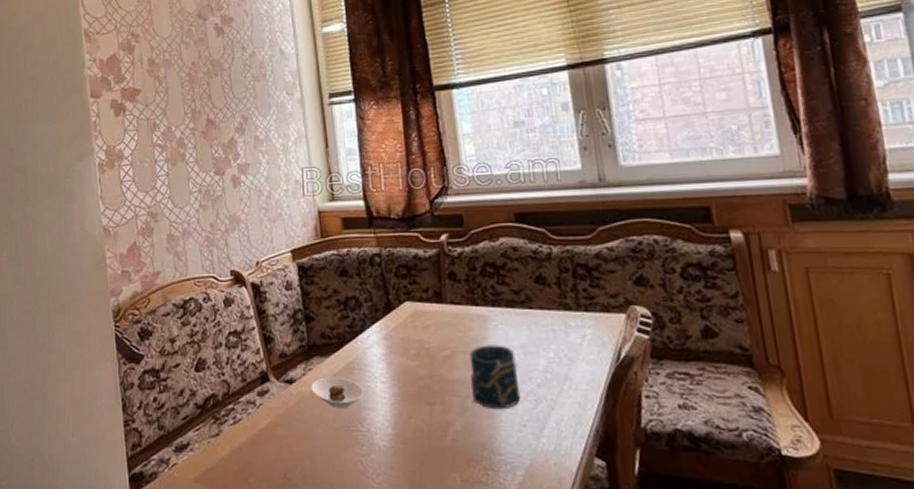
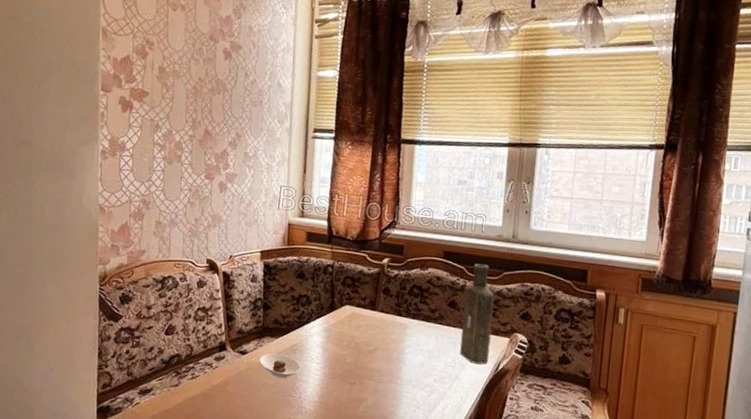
cup: present [469,345,521,410] -> none [384,346,423,395]
bottle: none [552,221,604,355] -> present [460,263,494,365]

